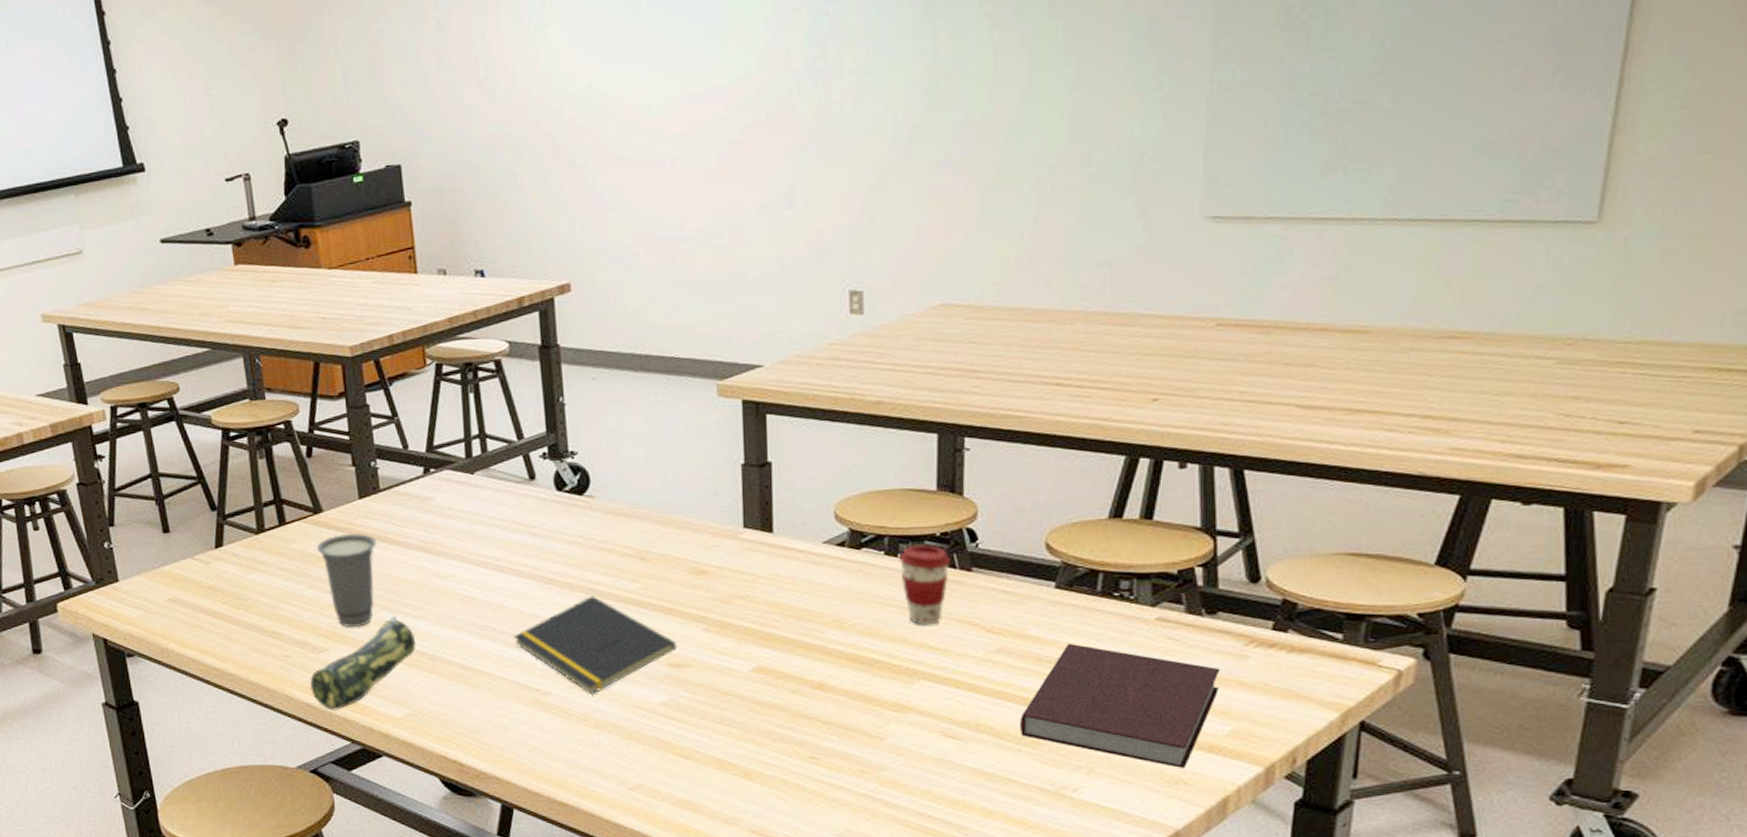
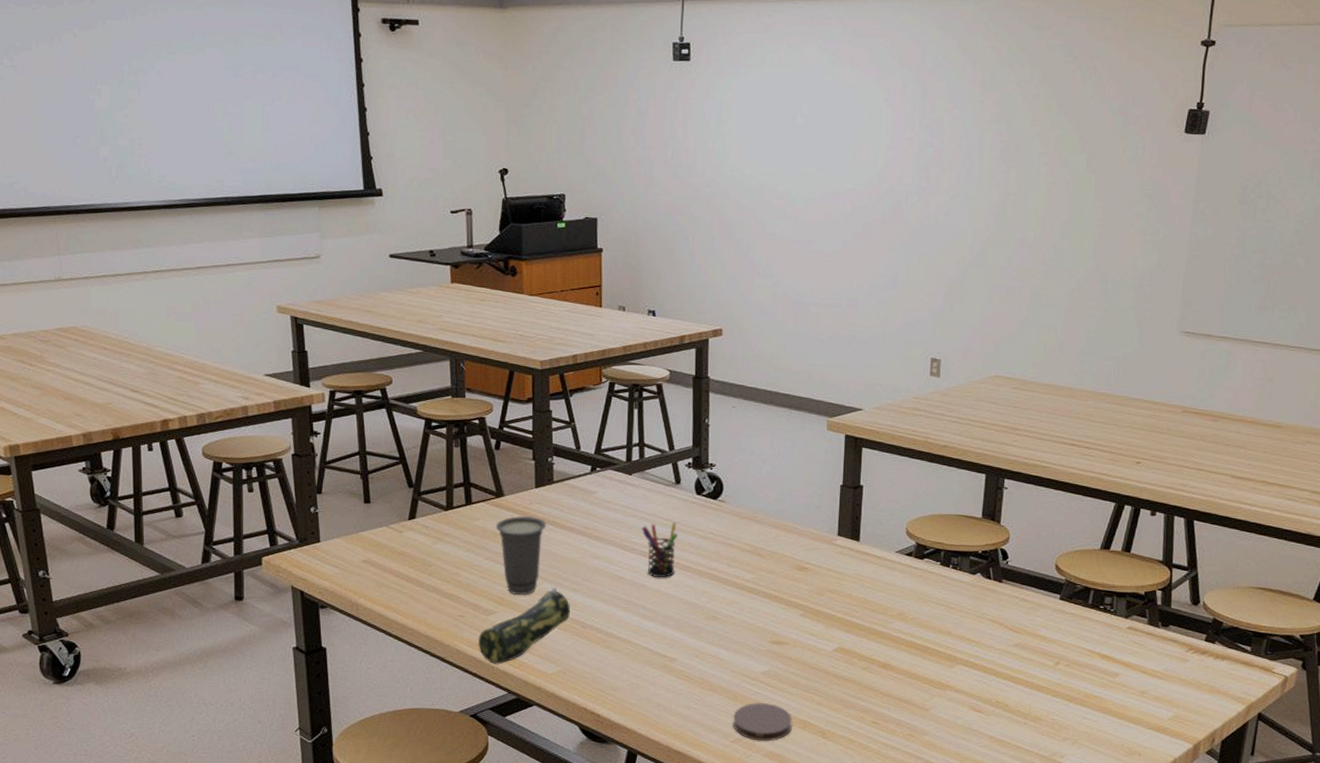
pen holder: none [492,527,539,596] -> present [641,522,677,578]
notepad: present [513,595,677,694] -> none [650,582,779,663]
coaster: none [628,740,705,787] -> present [733,703,792,742]
coffee cup: present [898,544,950,625] -> none [950,559,987,622]
notebook: present [1020,644,1221,768] -> none [1027,643,1169,743]

